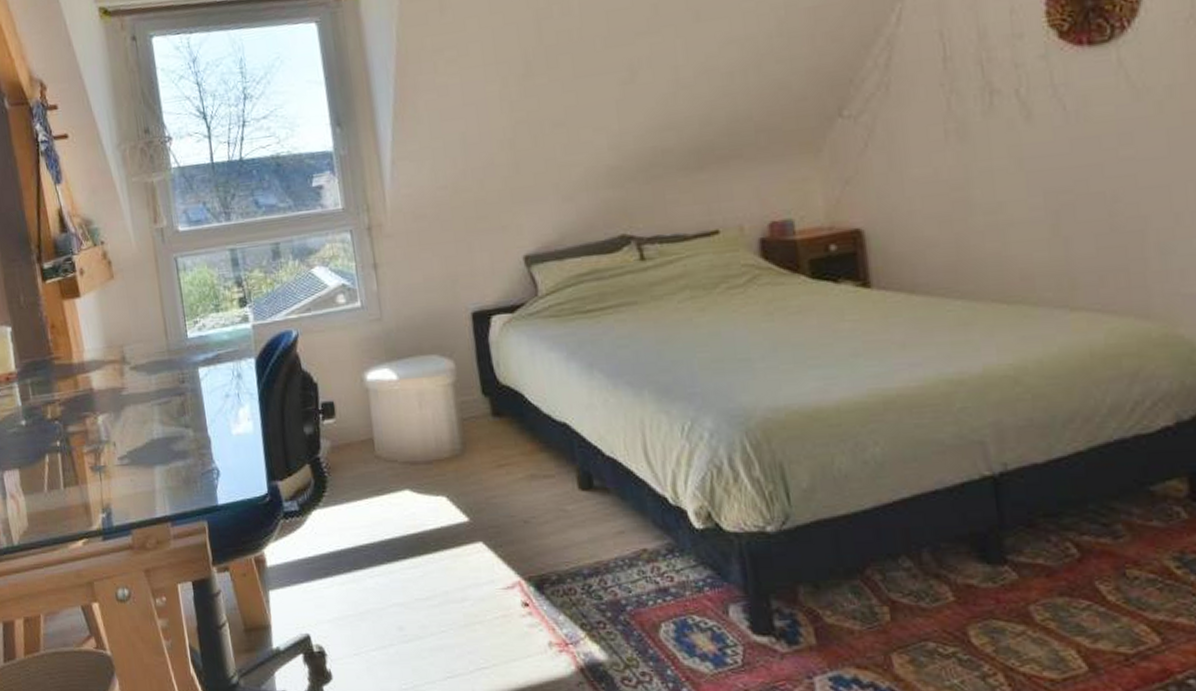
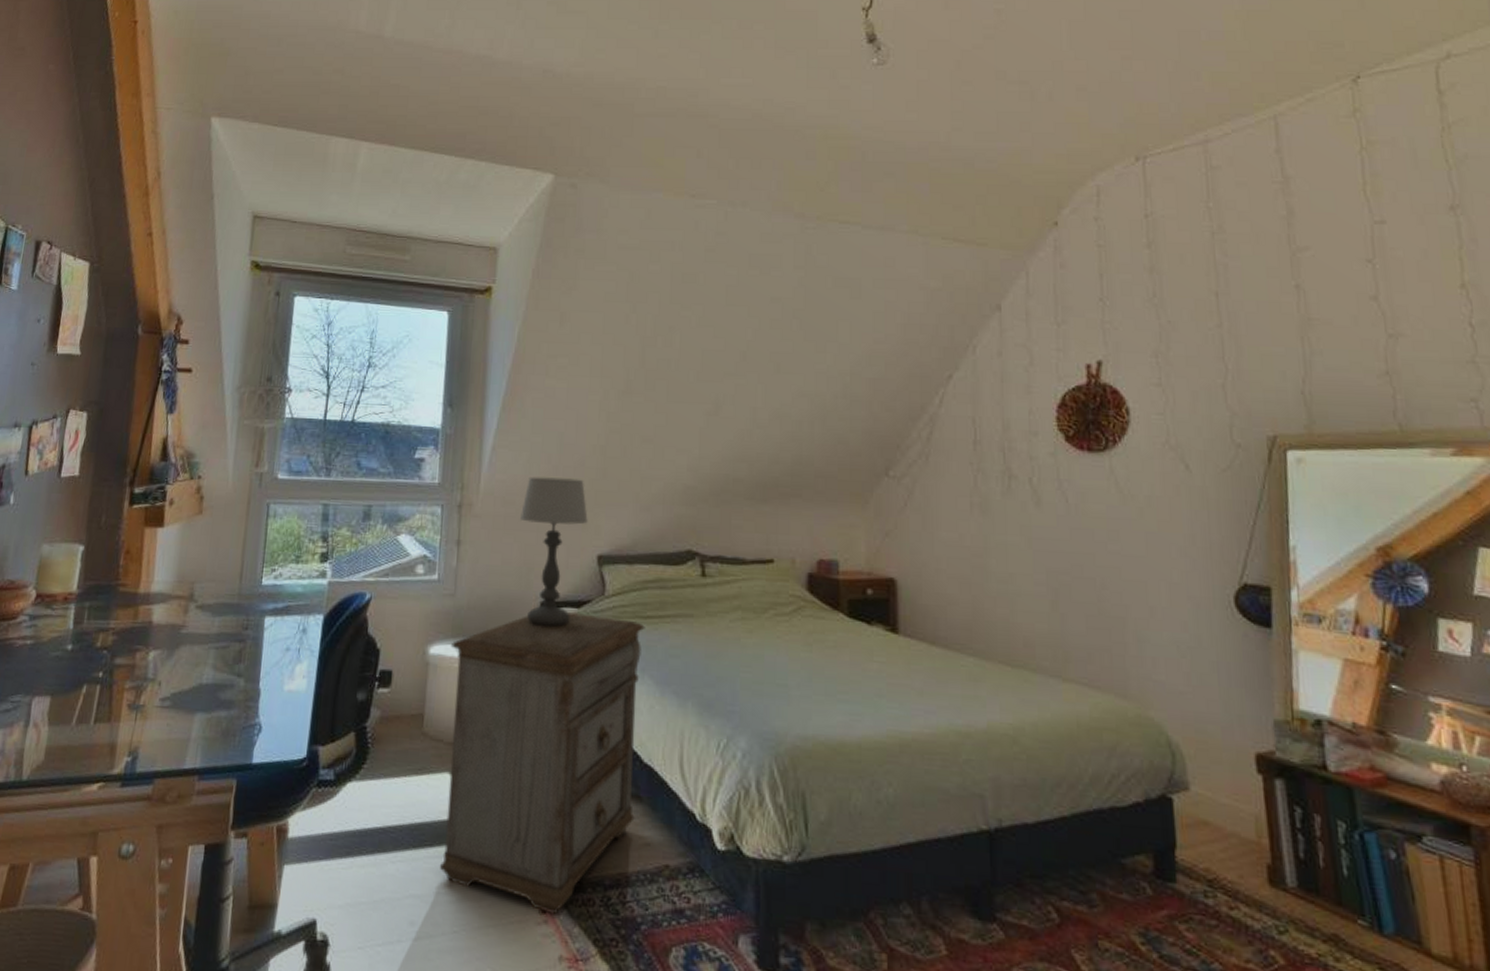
nightstand: none [388,317,605,607] -> present [440,612,645,915]
table lamp: none [434,179,508,337] -> present [520,476,588,627]

